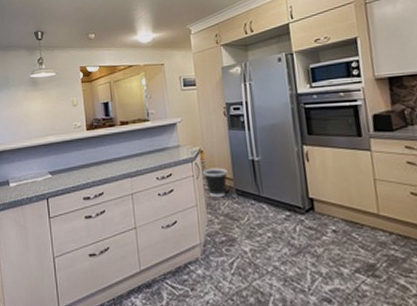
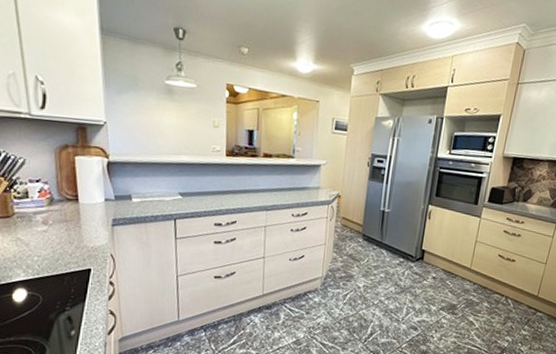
wastebasket: present [203,168,228,198] -> none [336,212,359,240]

